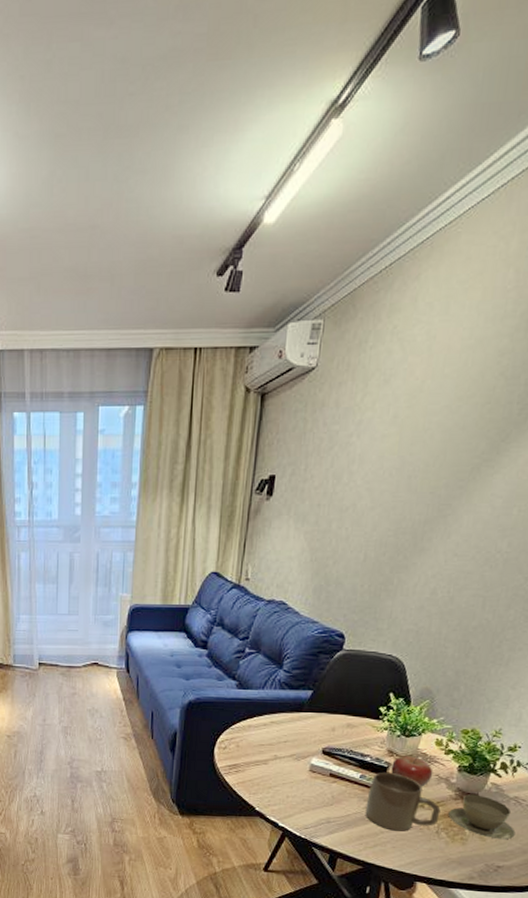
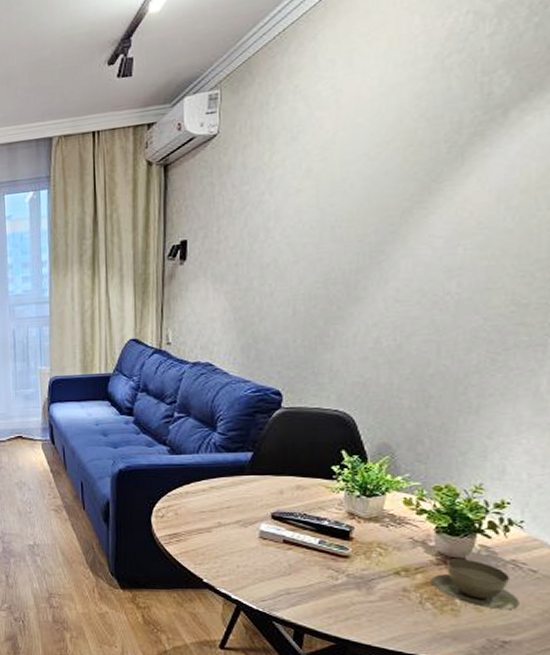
mug: present [365,773,441,831] -> none [330,537,421,602]
fruit: present [391,756,434,787] -> none [355,518,406,552]

